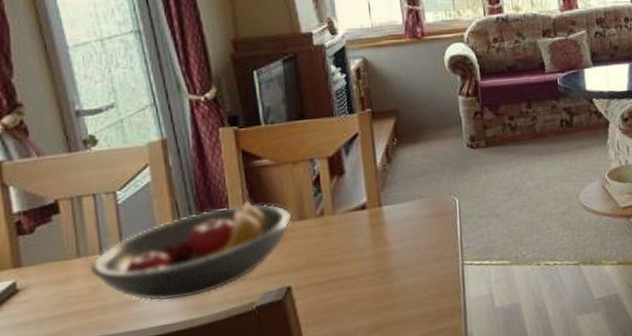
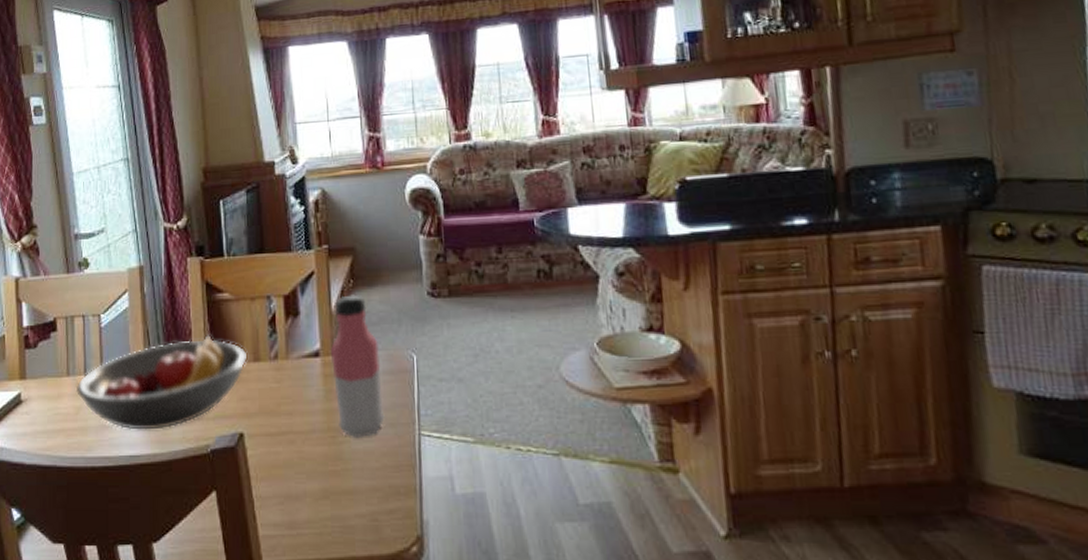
water bottle: none [378,151,431,275] -> present [331,294,385,437]

